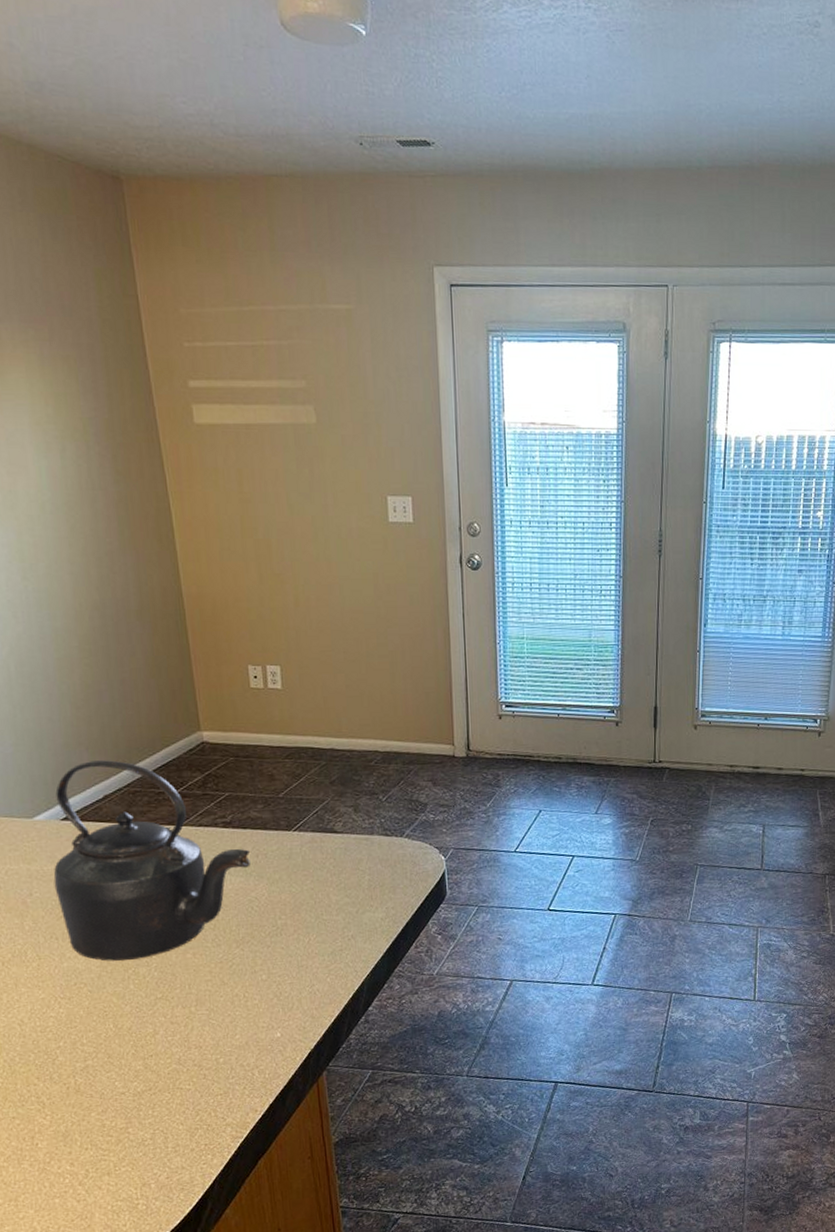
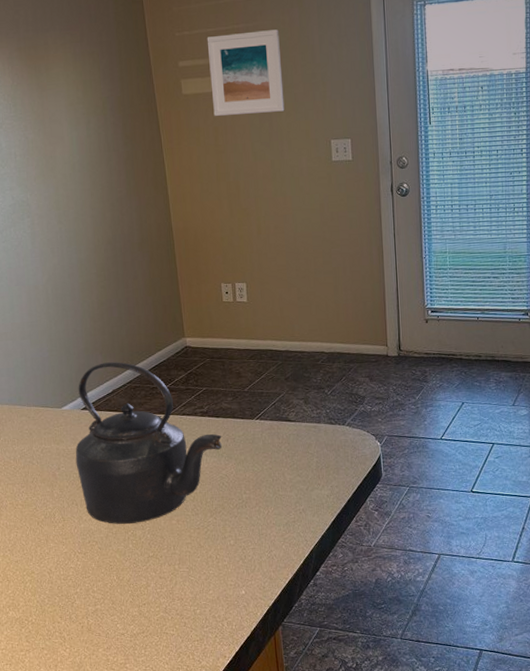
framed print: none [226,351,329,456] -> present [206,29,285,116]

